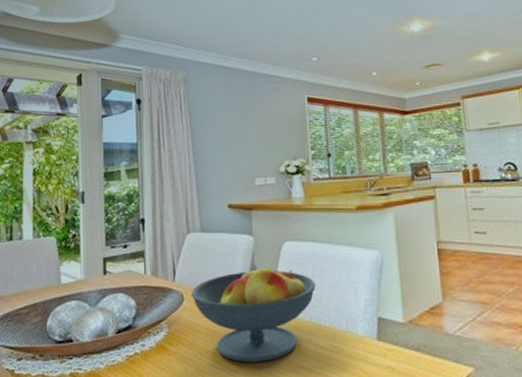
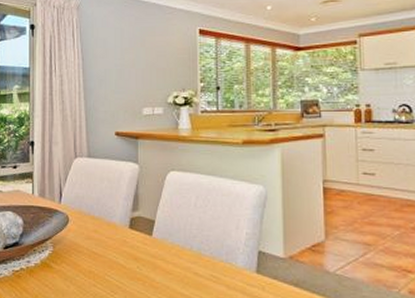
fruit bowl: present [190,264,316,363] -> none [75,191,198,286]

